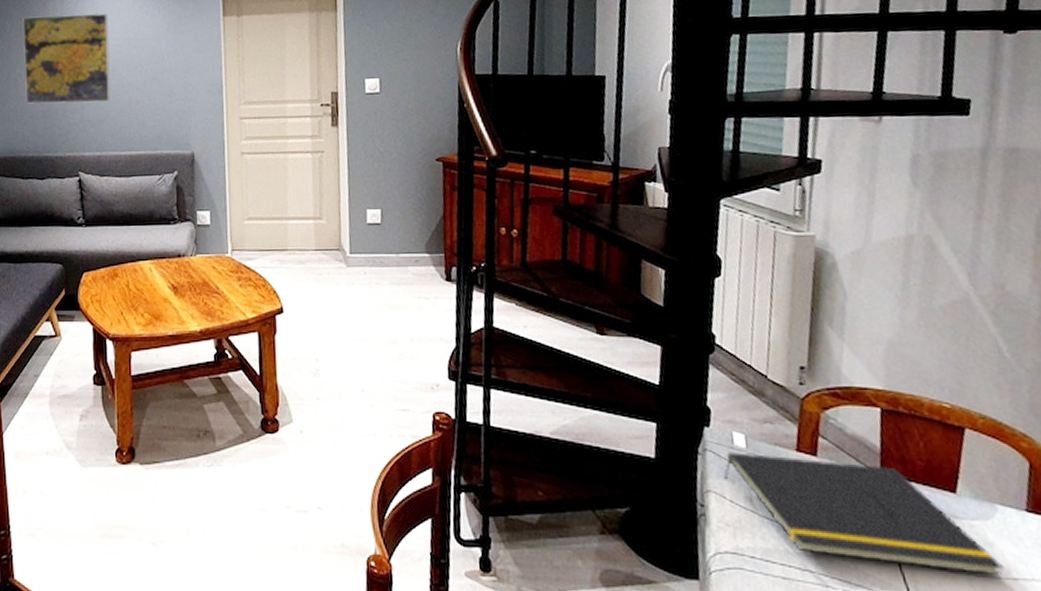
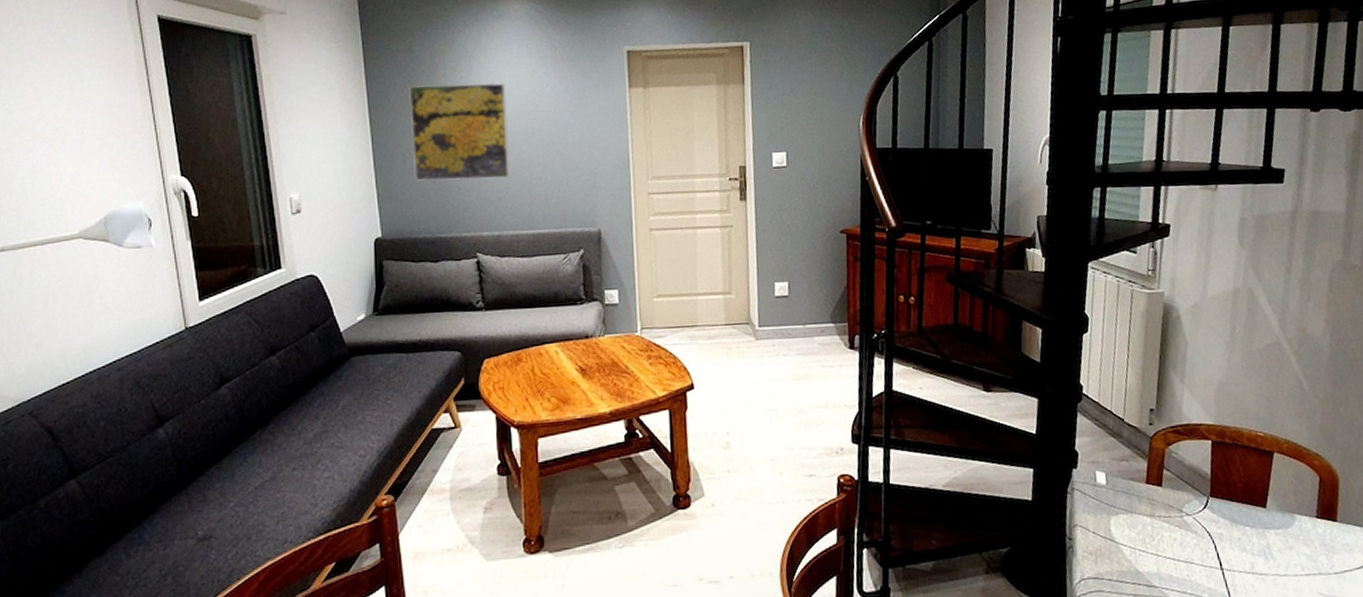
notepad: present [723,452,1005,576] -> none [1088,488,1300,574]

